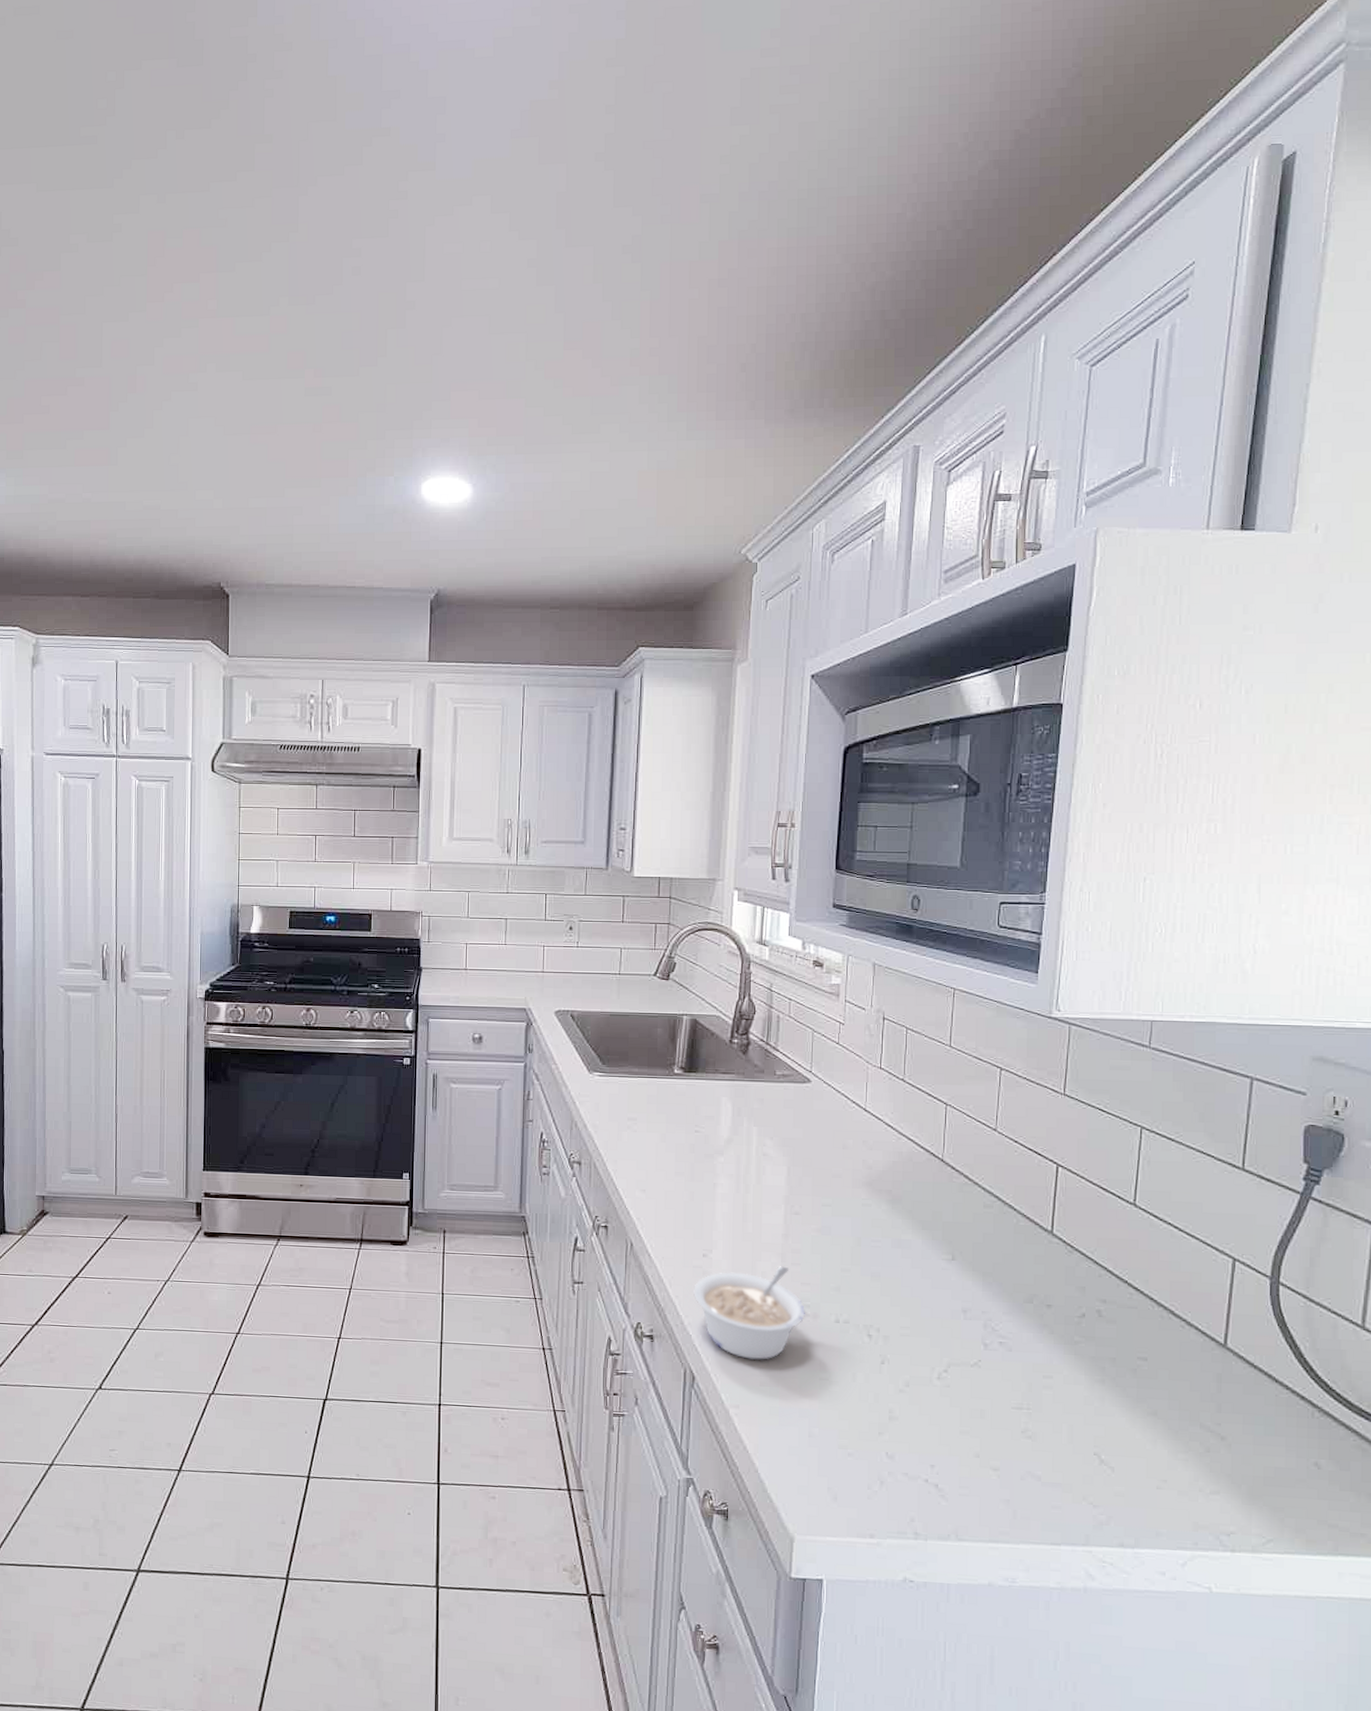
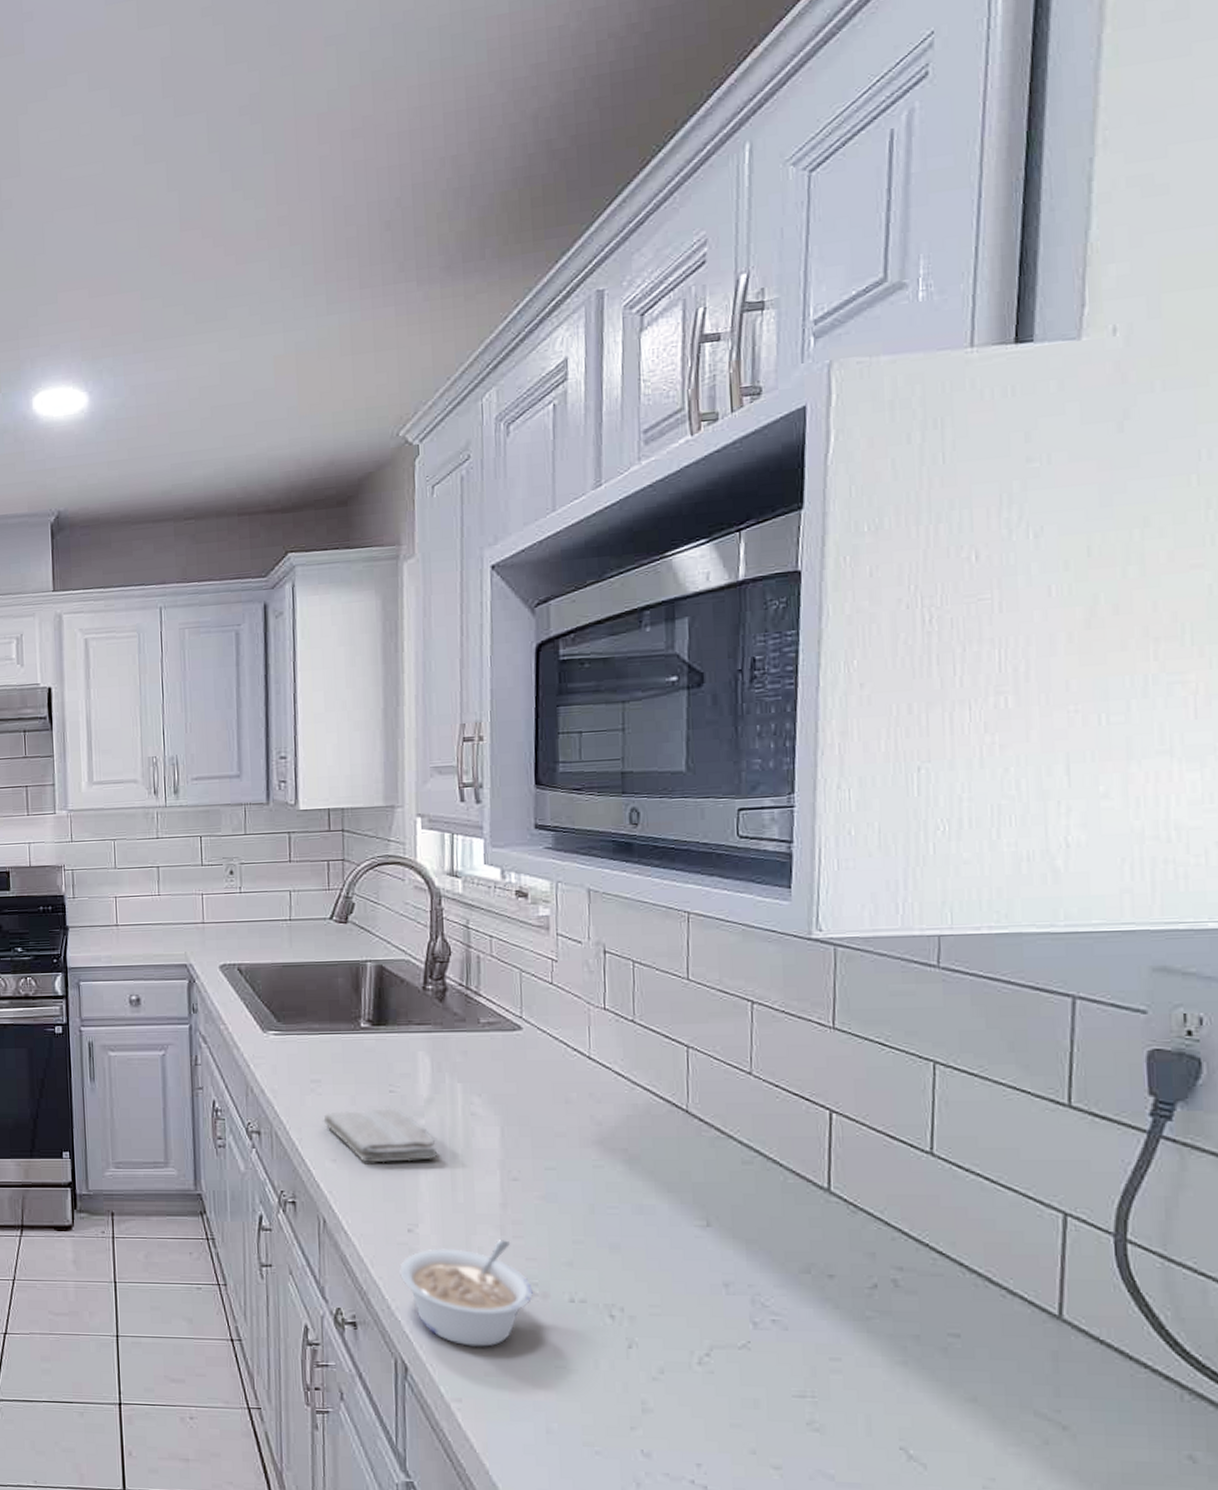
washcloth: none [636,1146,734,1195] -> present [323,1108,440,1163]

